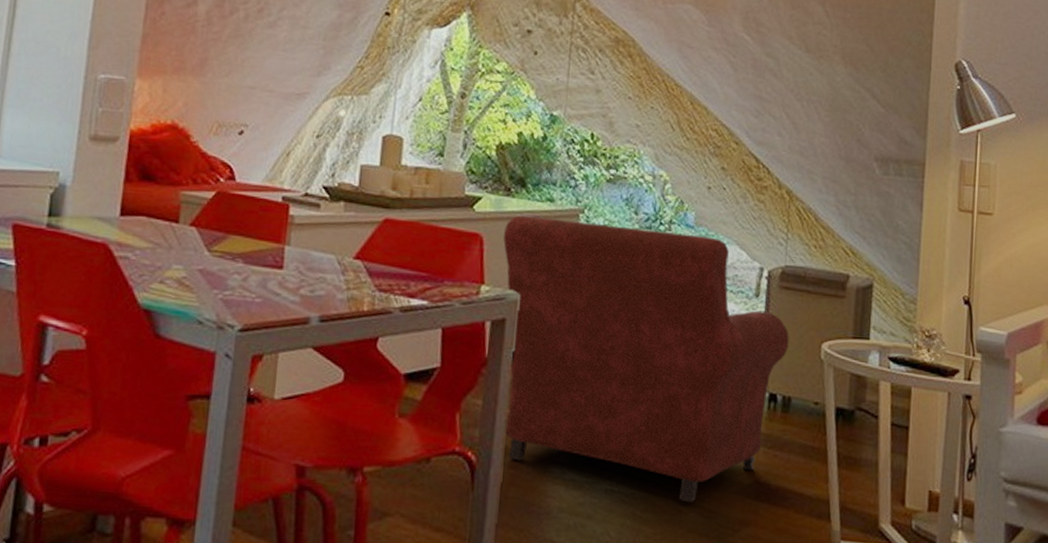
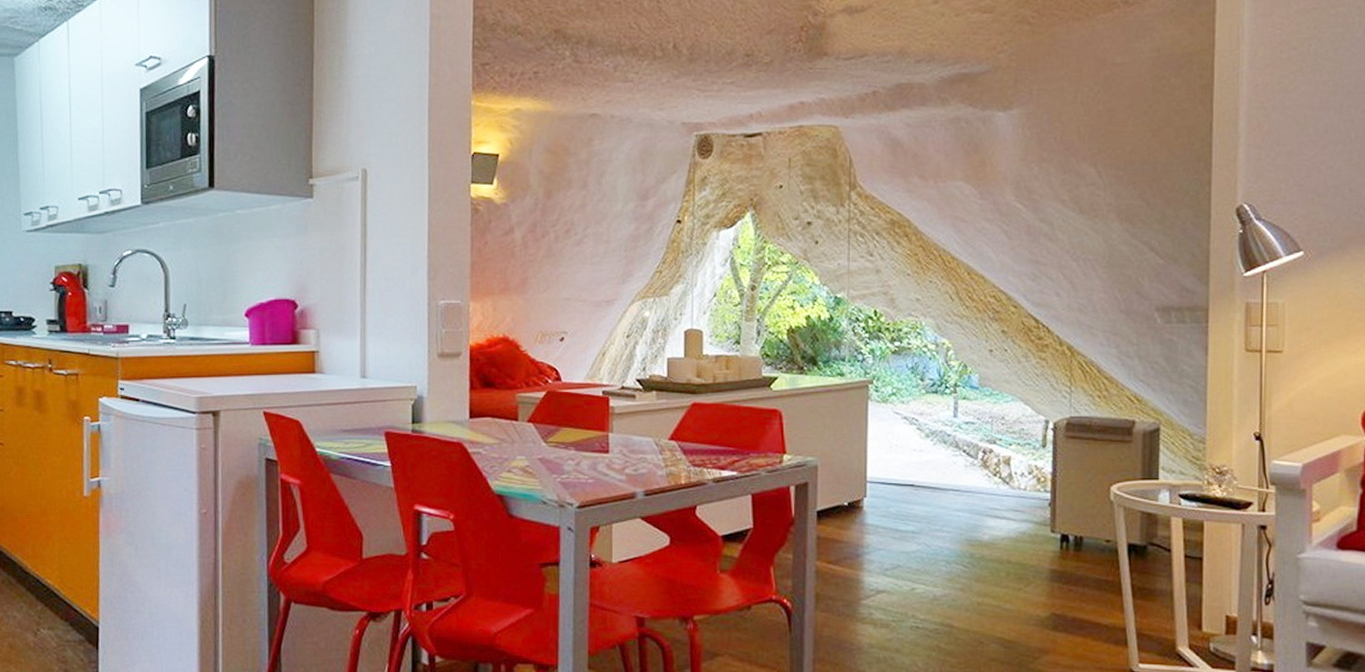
armchair: present [503,215,789,503] -> none [799,390,1078,635]

